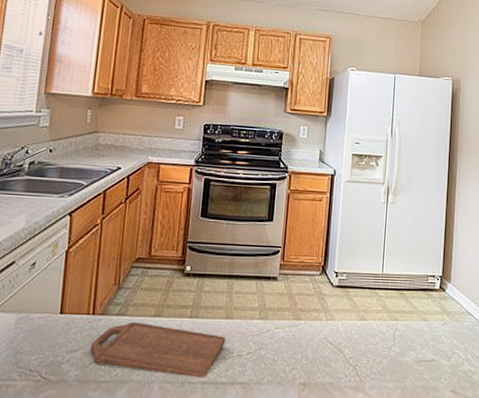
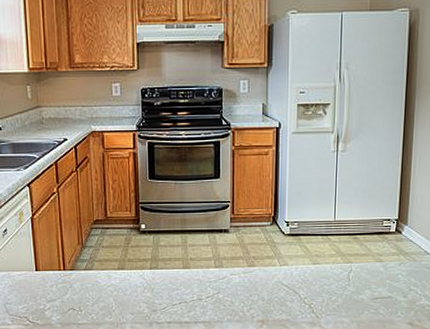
cutting board: present [90,321,226,378] -> none [66,274,186,319]

